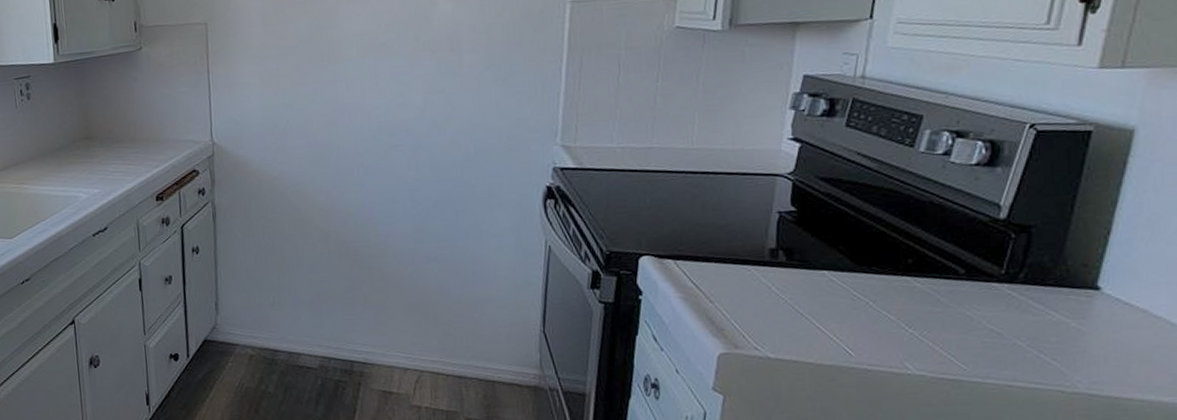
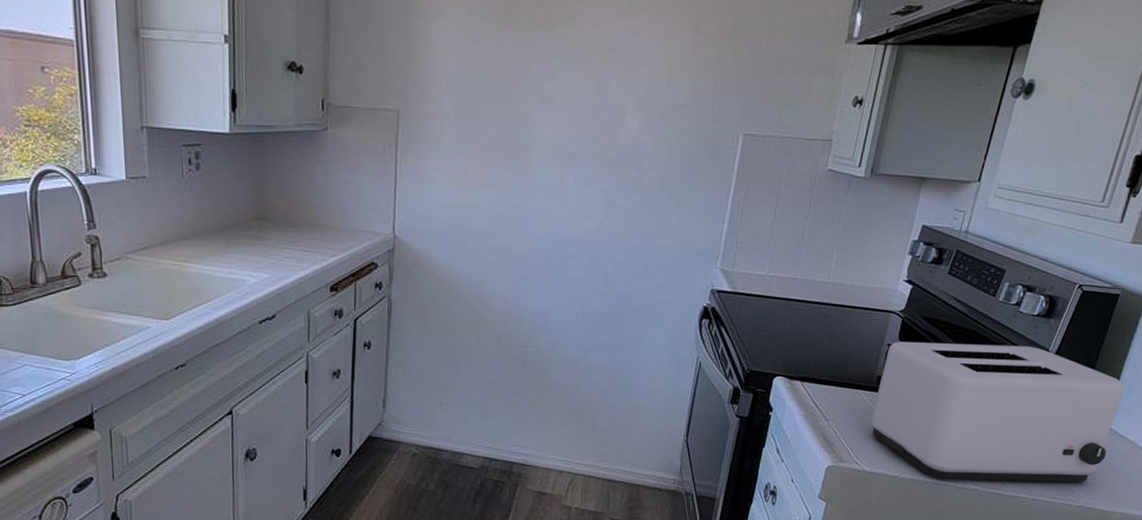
toaster: none [768,201,1121,366] -> present [871,341,1125,483]

